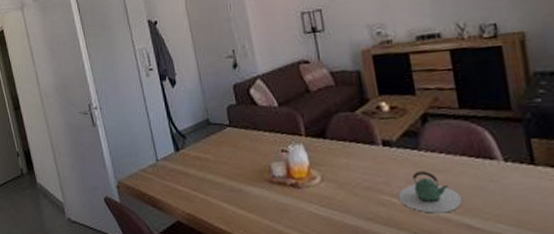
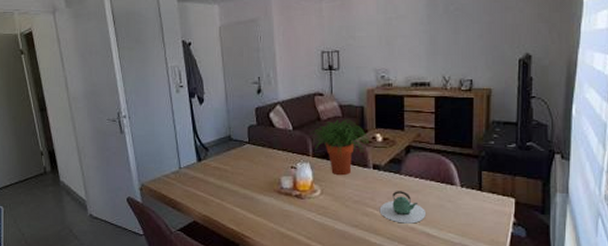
potted plant: none [298,88,373,157] -> present [309,119,369,176]

